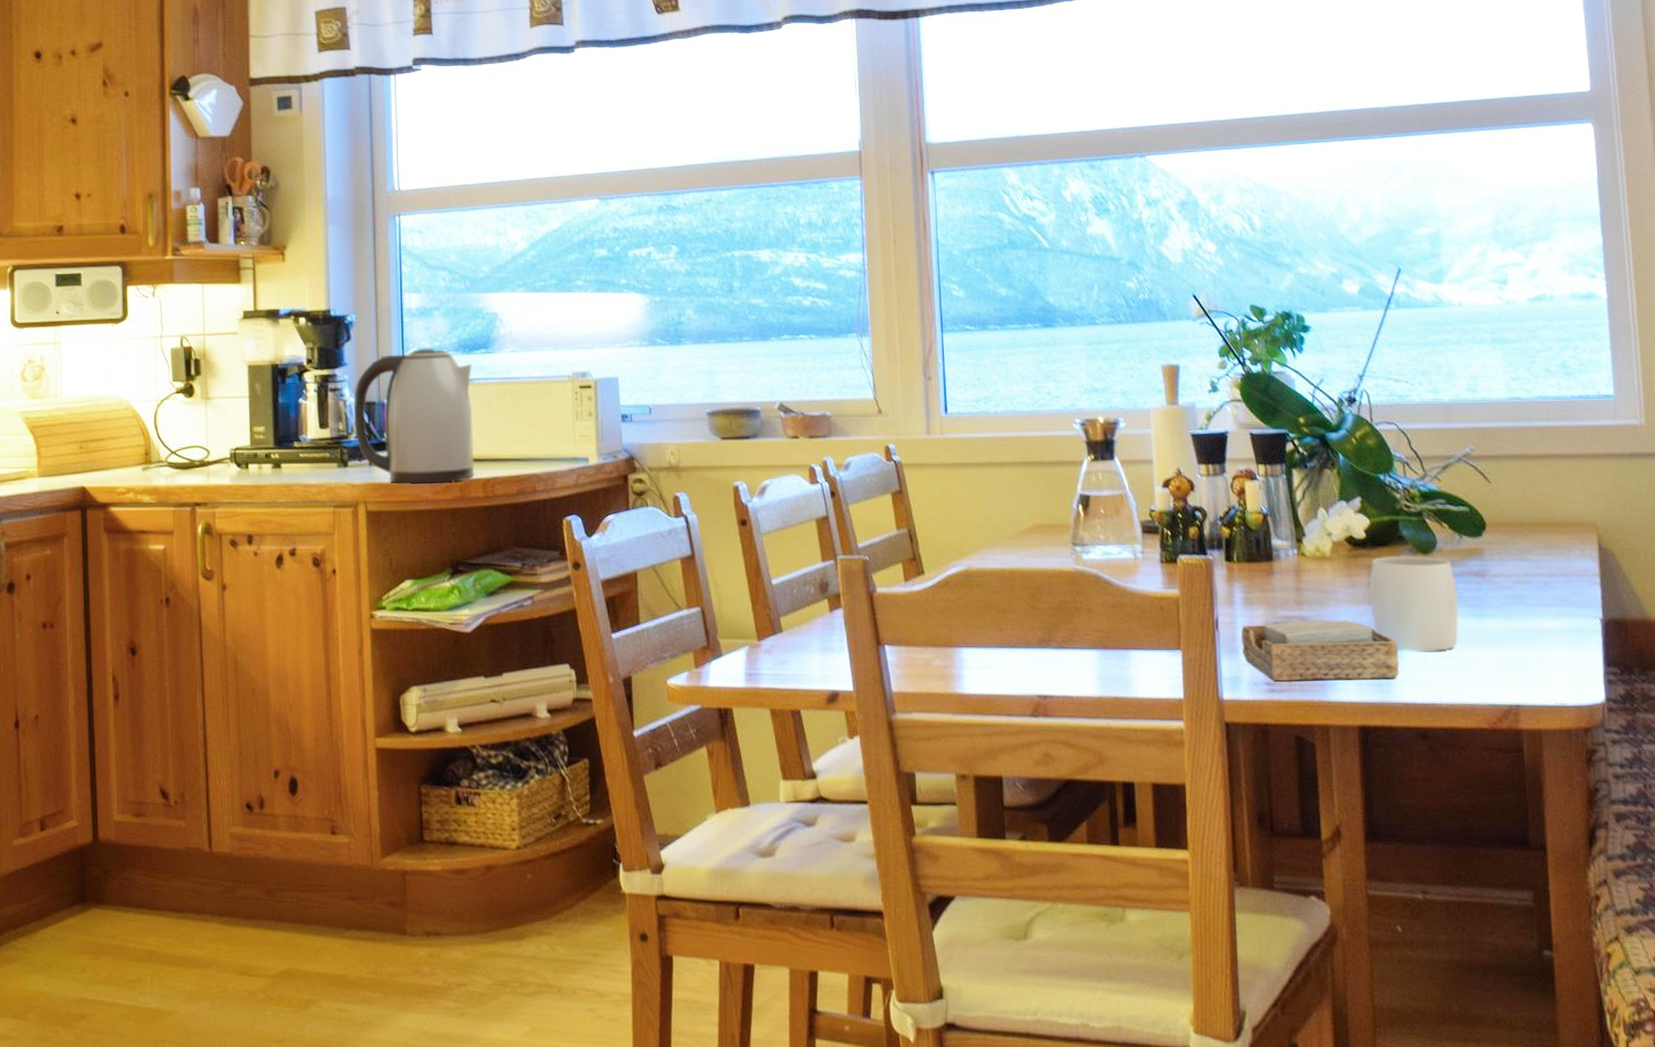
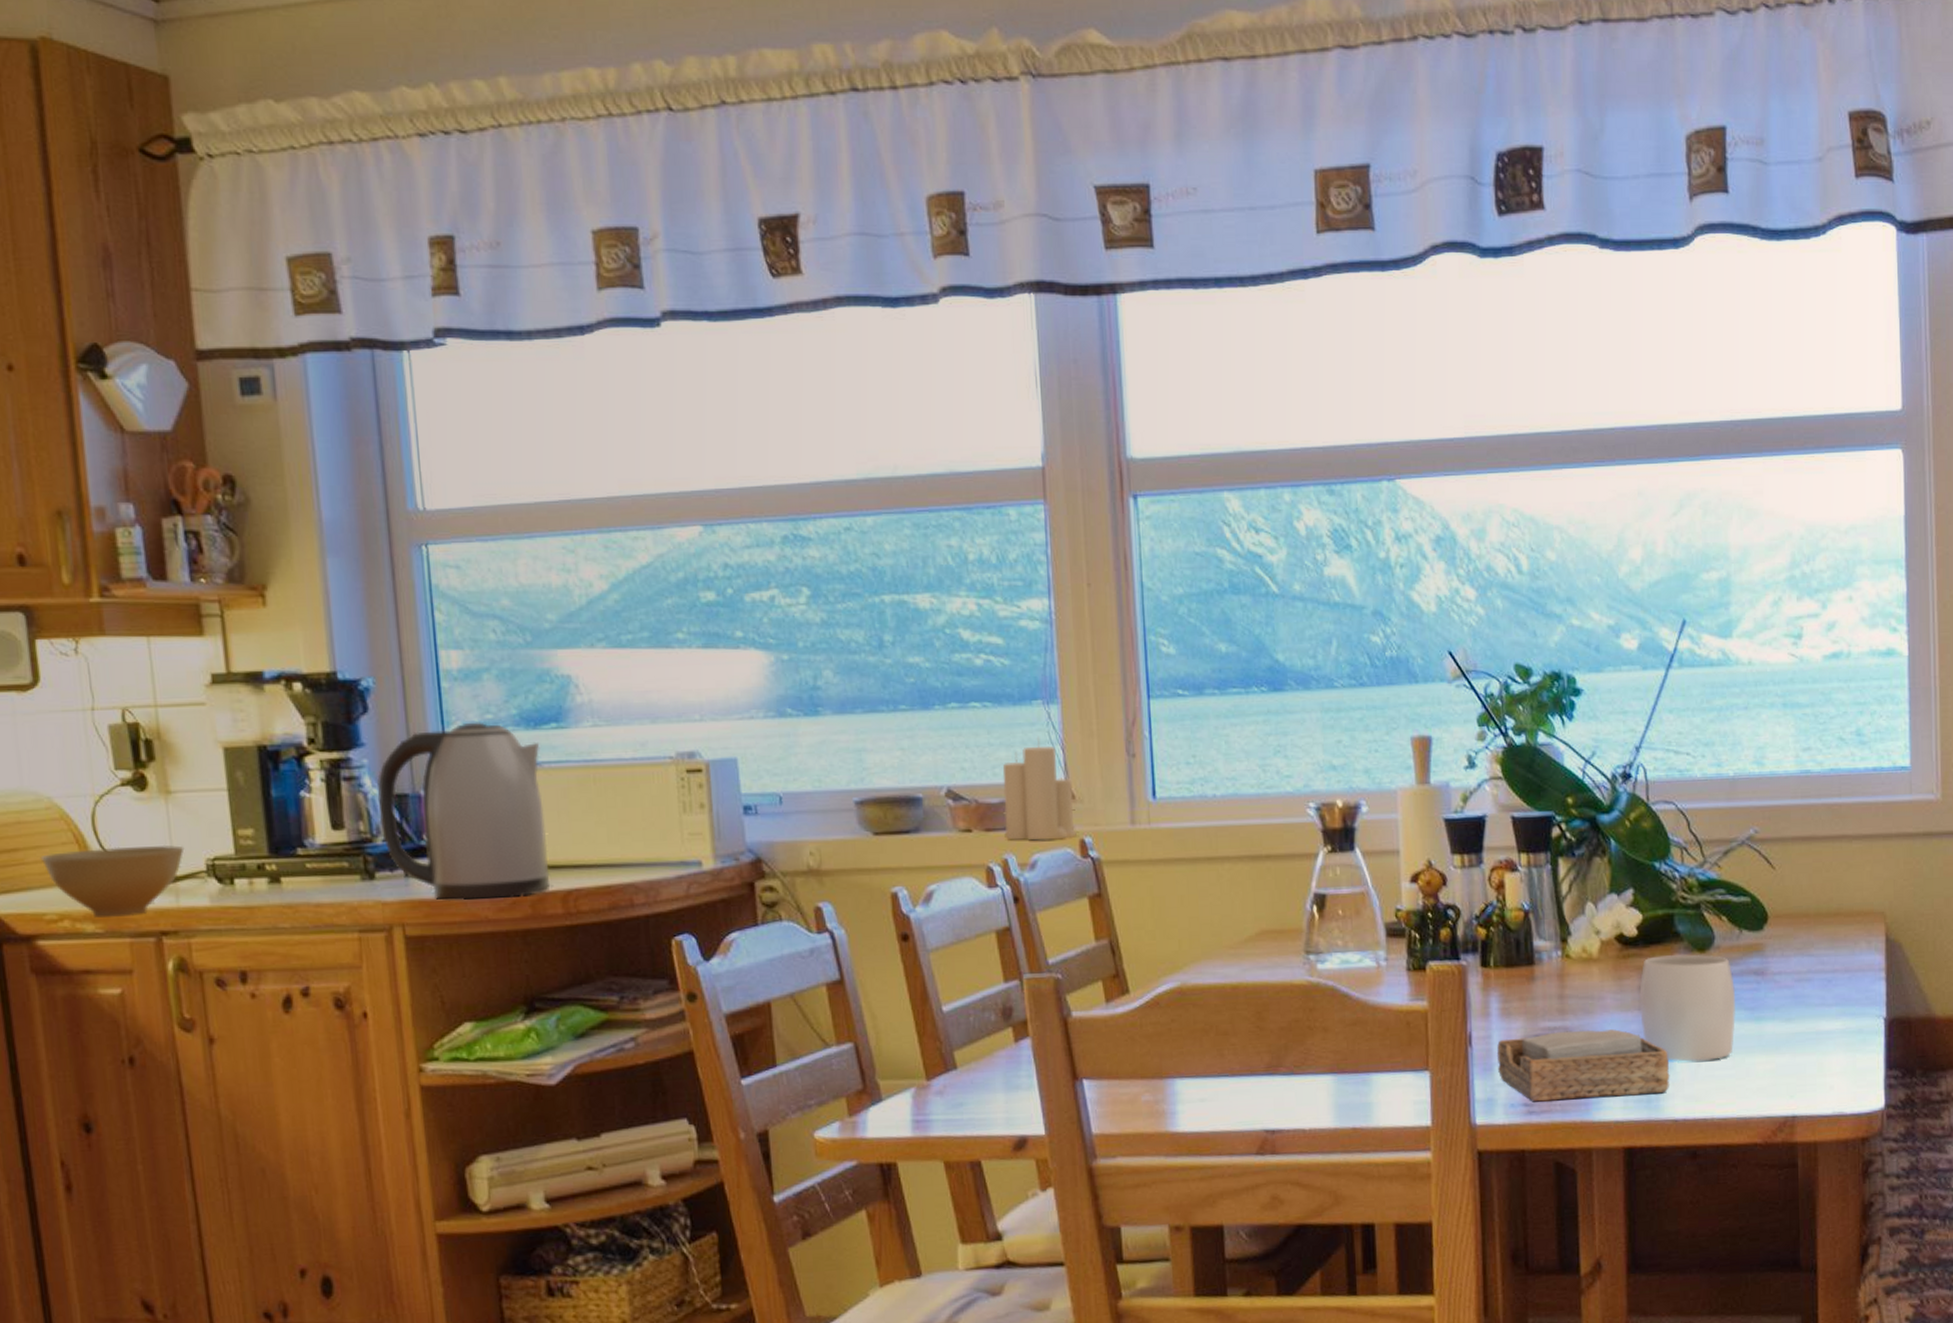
bowl: none [117,437,216,492] -> present [40,844,185,918]
candle: none [823,362,883,446] -> present [1002,736,1077,841]

